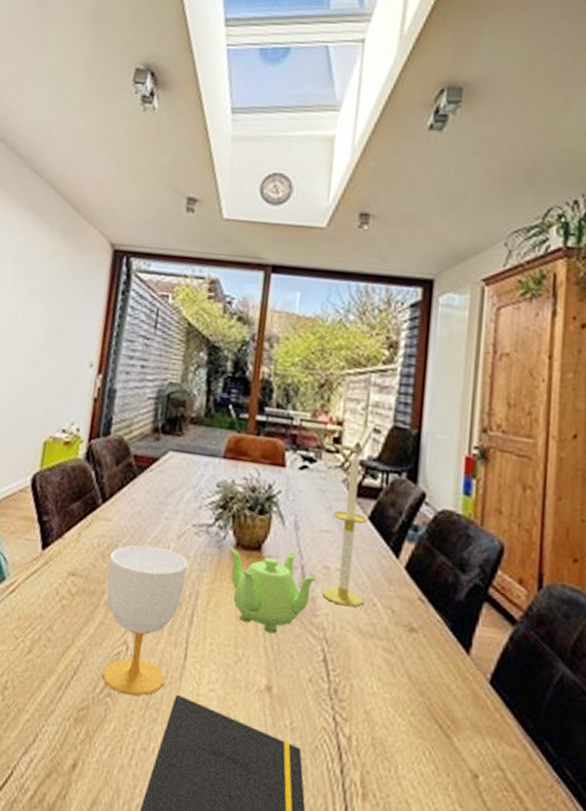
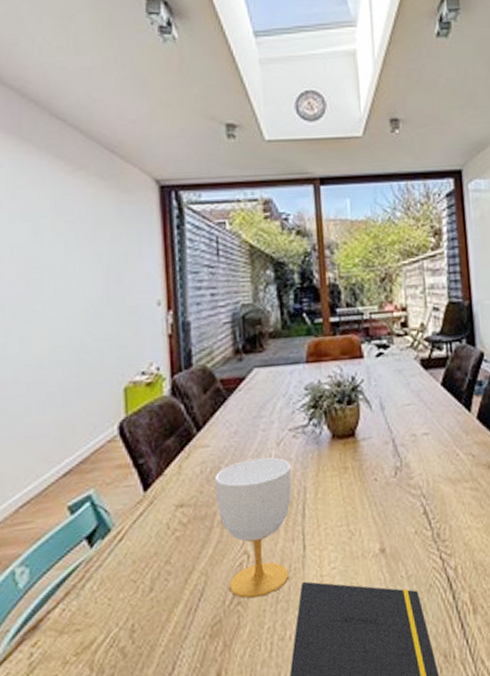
teapot: present [229,546,317,634] -> none [326,429,407,505]
candle: present [322,451,368,608] -> none [411,330,449,464]

